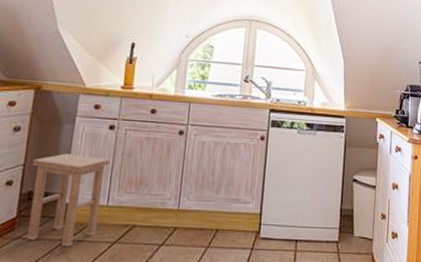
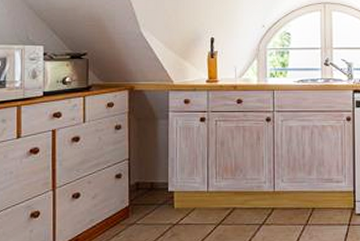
stool: present [27,153,110,247] -> none [136,146,204,230]

